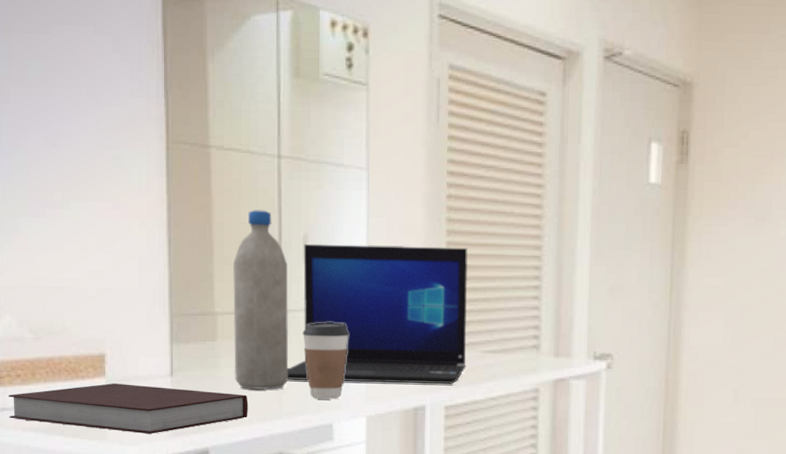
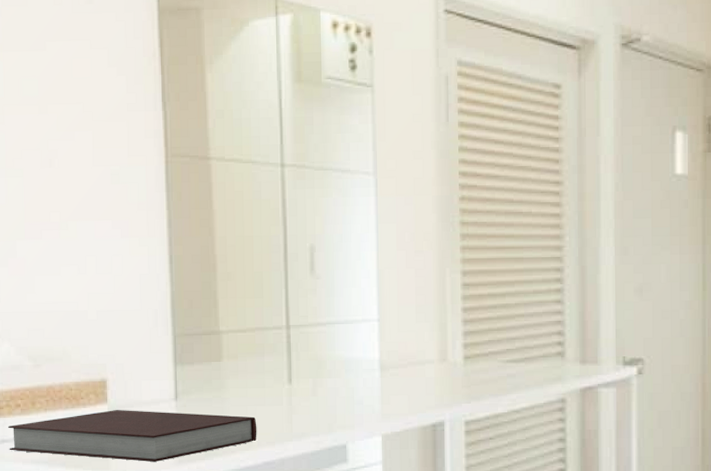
water bottle: present [232,210,289,391] -> none [236,222,299,412]
laptop: present [288,243,468,384] -> none [297,251,486,399]
coffee cup: present [303,322,349,400] -> none [312,336,361,419]

